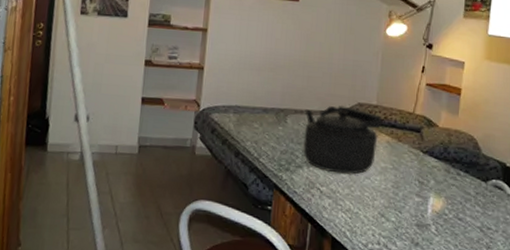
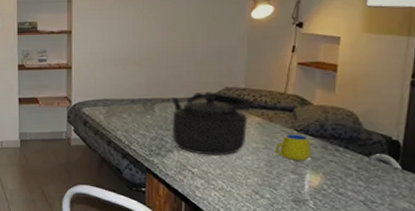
mug: none [399,155,435,183] -> present [272,134,311,161]

